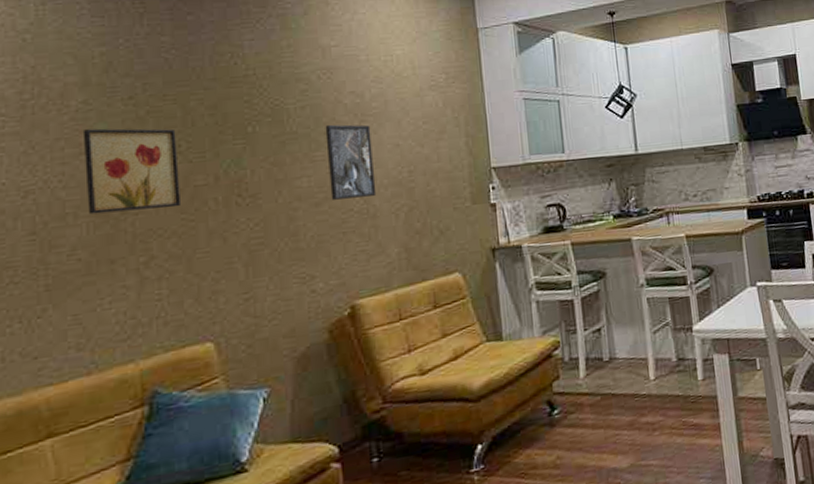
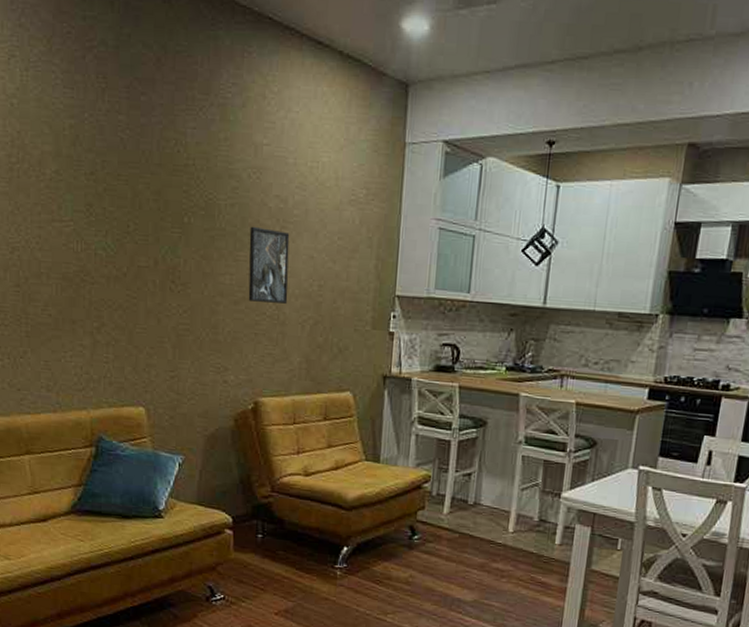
wall art: present [82,128,180,215] -> none [54,198,127,283]

